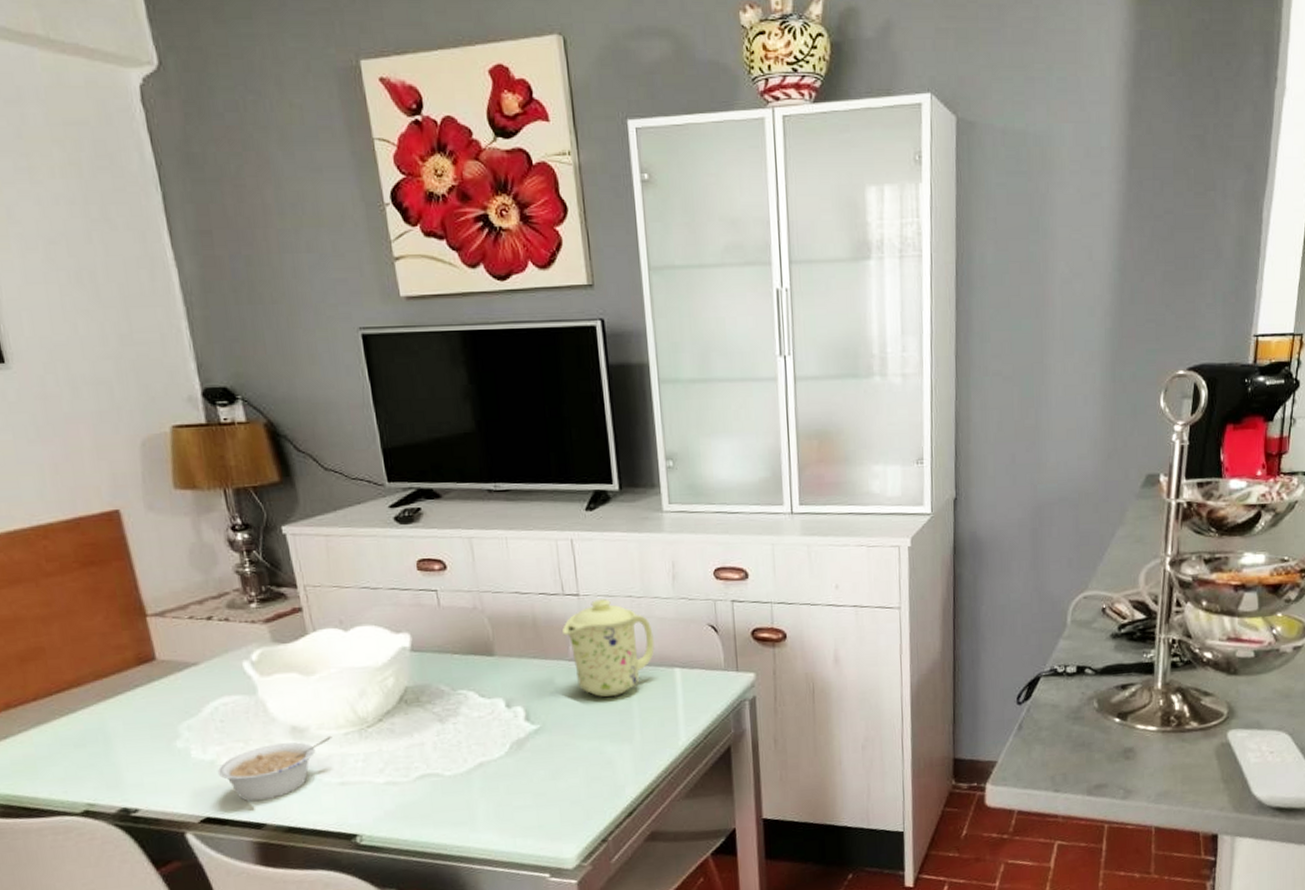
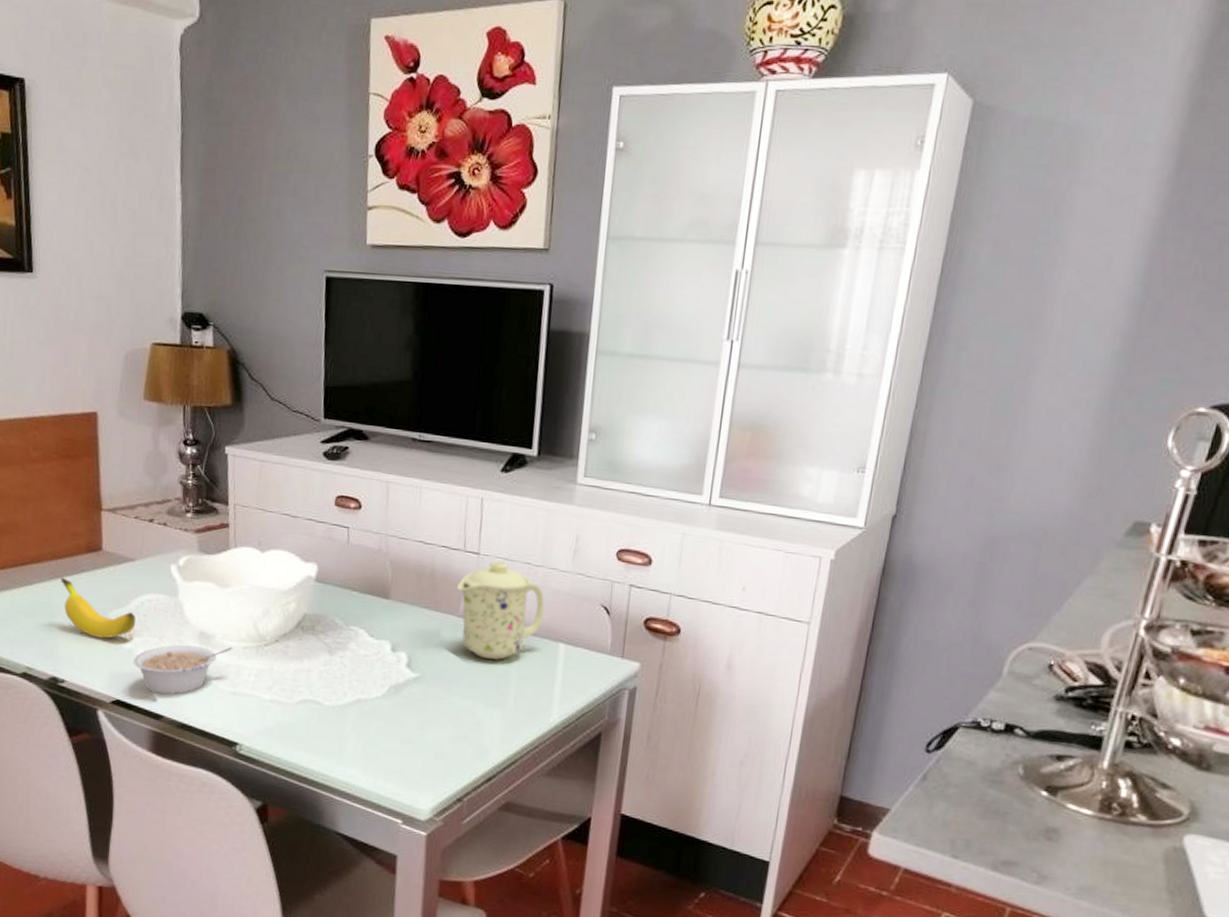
banana: none [110,697,214,756] -> present [61,577,136,639]

